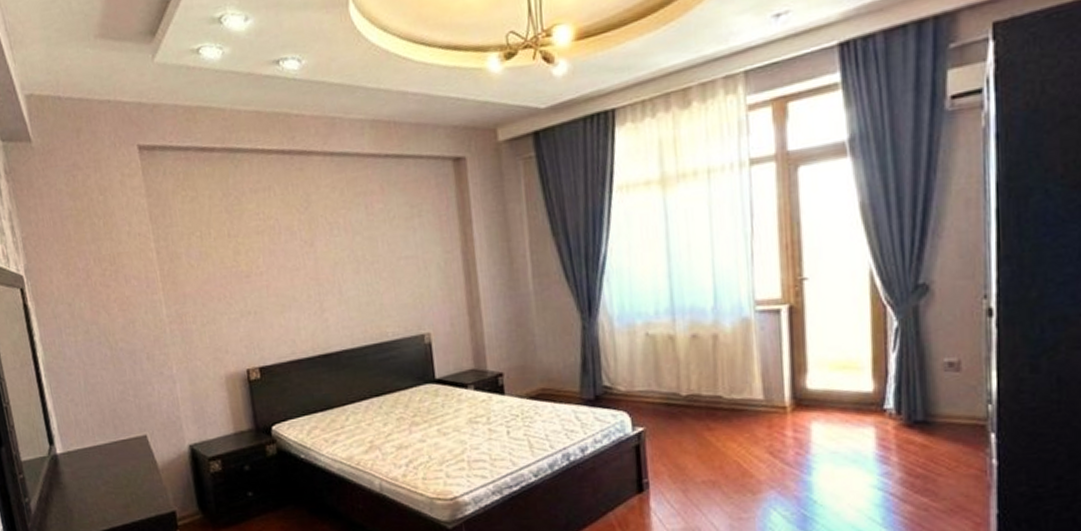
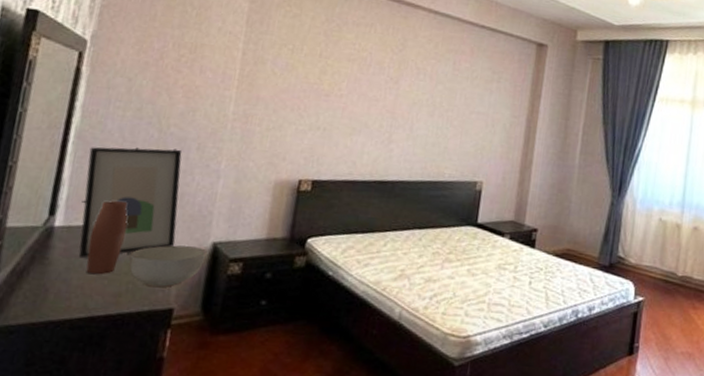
picture frame: none [60,362,158,479] -> present [78,147,182,259]
vase: none [86,422,117,491] -> present [86,201,128,275]
bowl: none [124,452,188,495] -> present [129,245,207,288]

